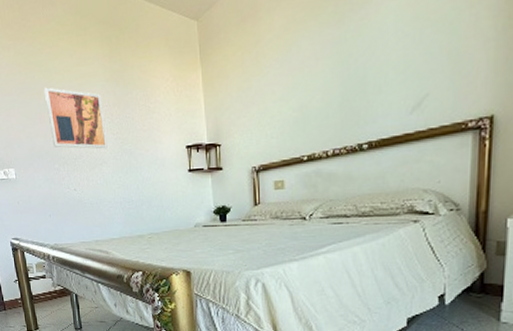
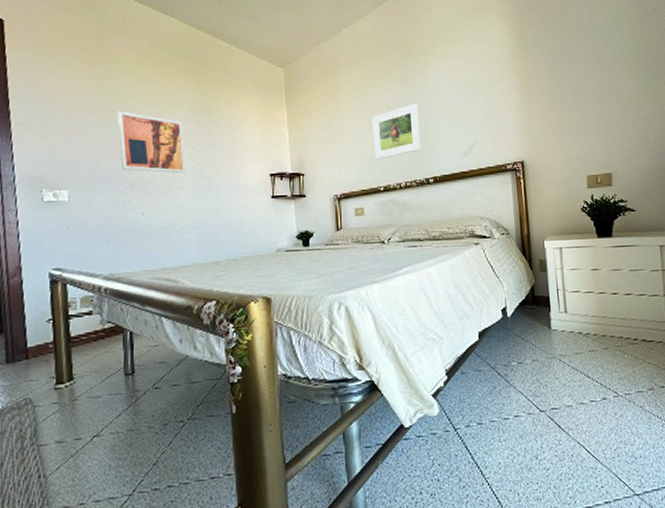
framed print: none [297,48,355,124] -> present [372,103,421,159]

